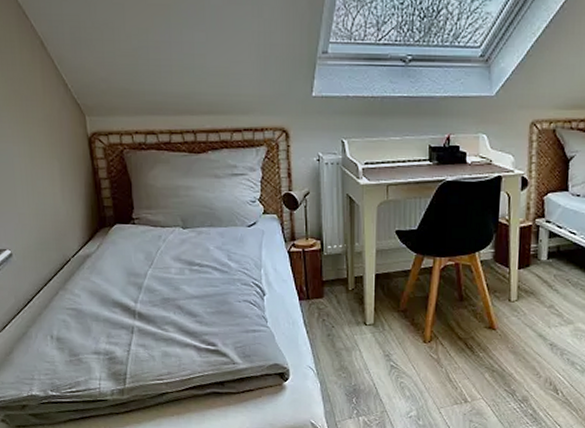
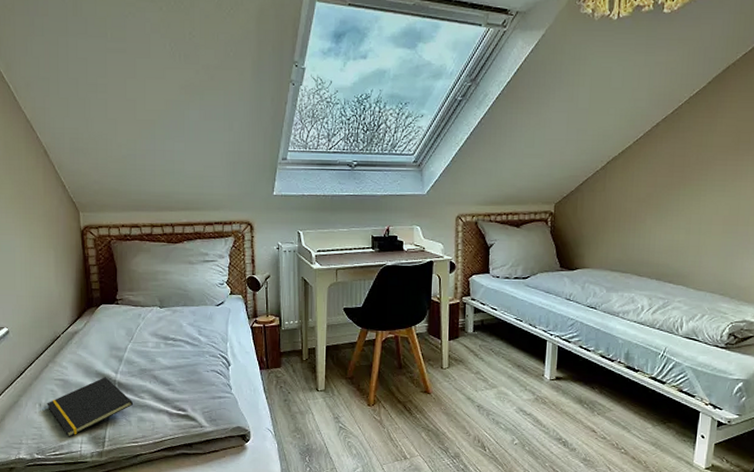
notepad: none [59,306,157,373] -> present [47,377,134,437]

